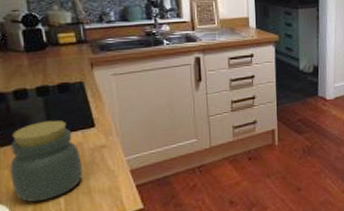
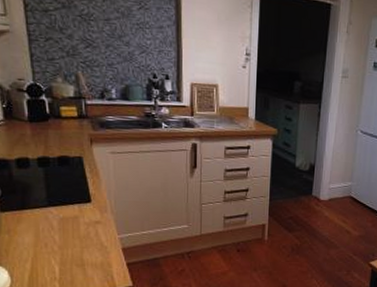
jar: present [9,120,82,202] -> none [10,191,77,267]

